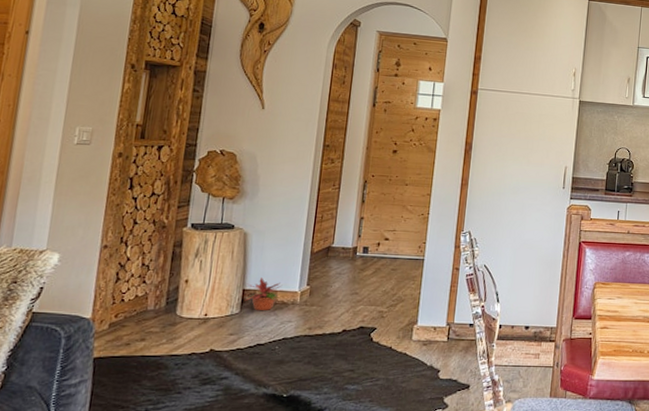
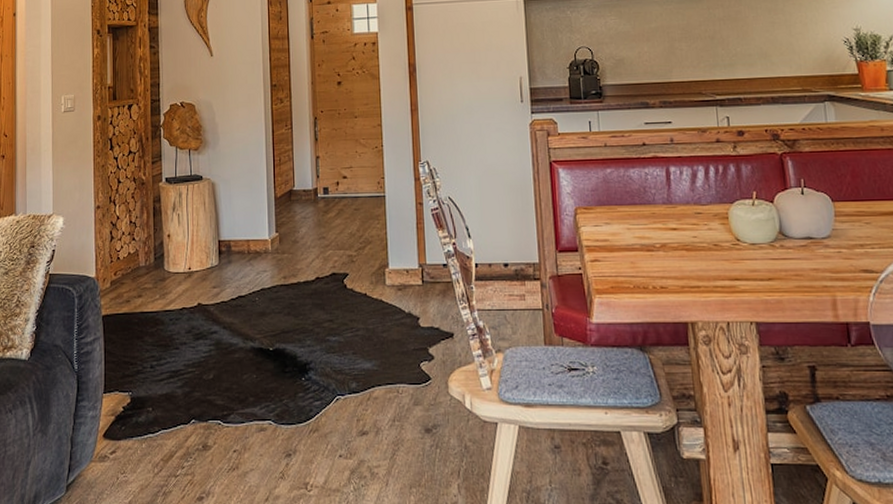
potted plant: present [244,278,283,311] -> none [221,227,255,262]

